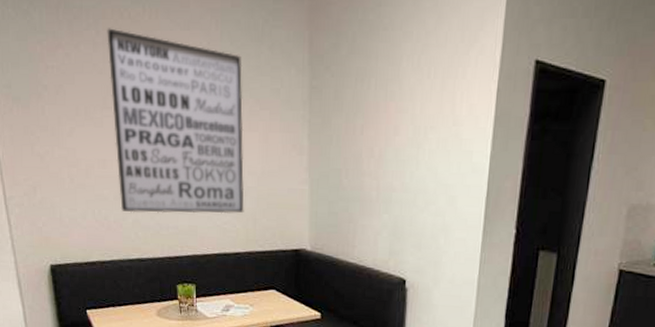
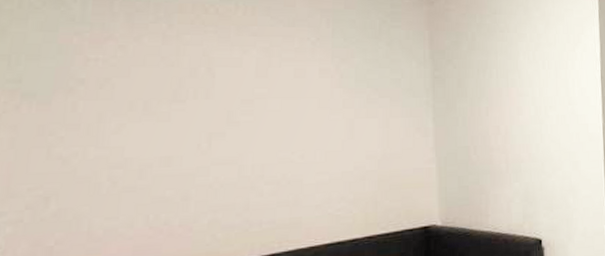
wall art: present [107,28,244,214] -> none [183,22,362,213]

